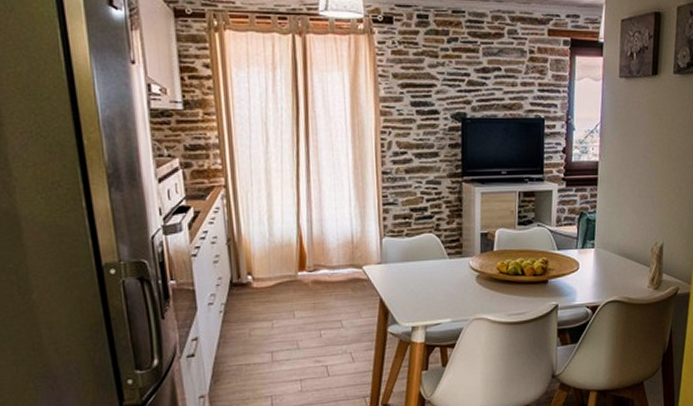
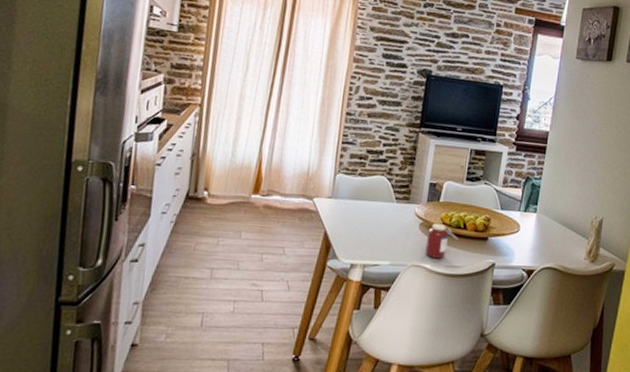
jar: none [485,272,518,309] -> present [425,223,458,259]

